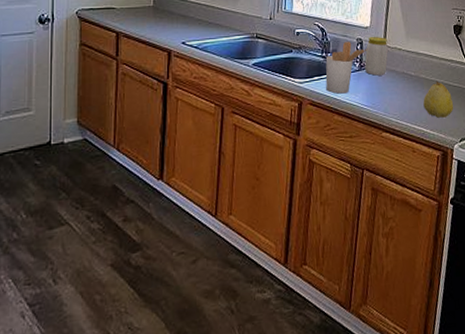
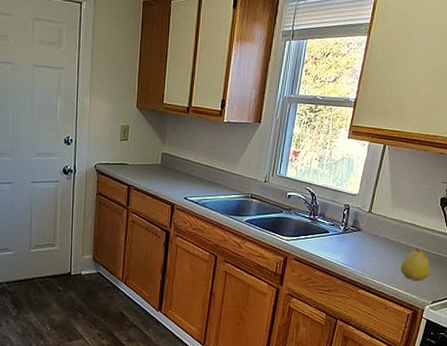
utensil holder: present [325,41,368,94] -> none [311,206,354,253]
jar: present [365,37,388,76] -> none [349,204,373,239]

